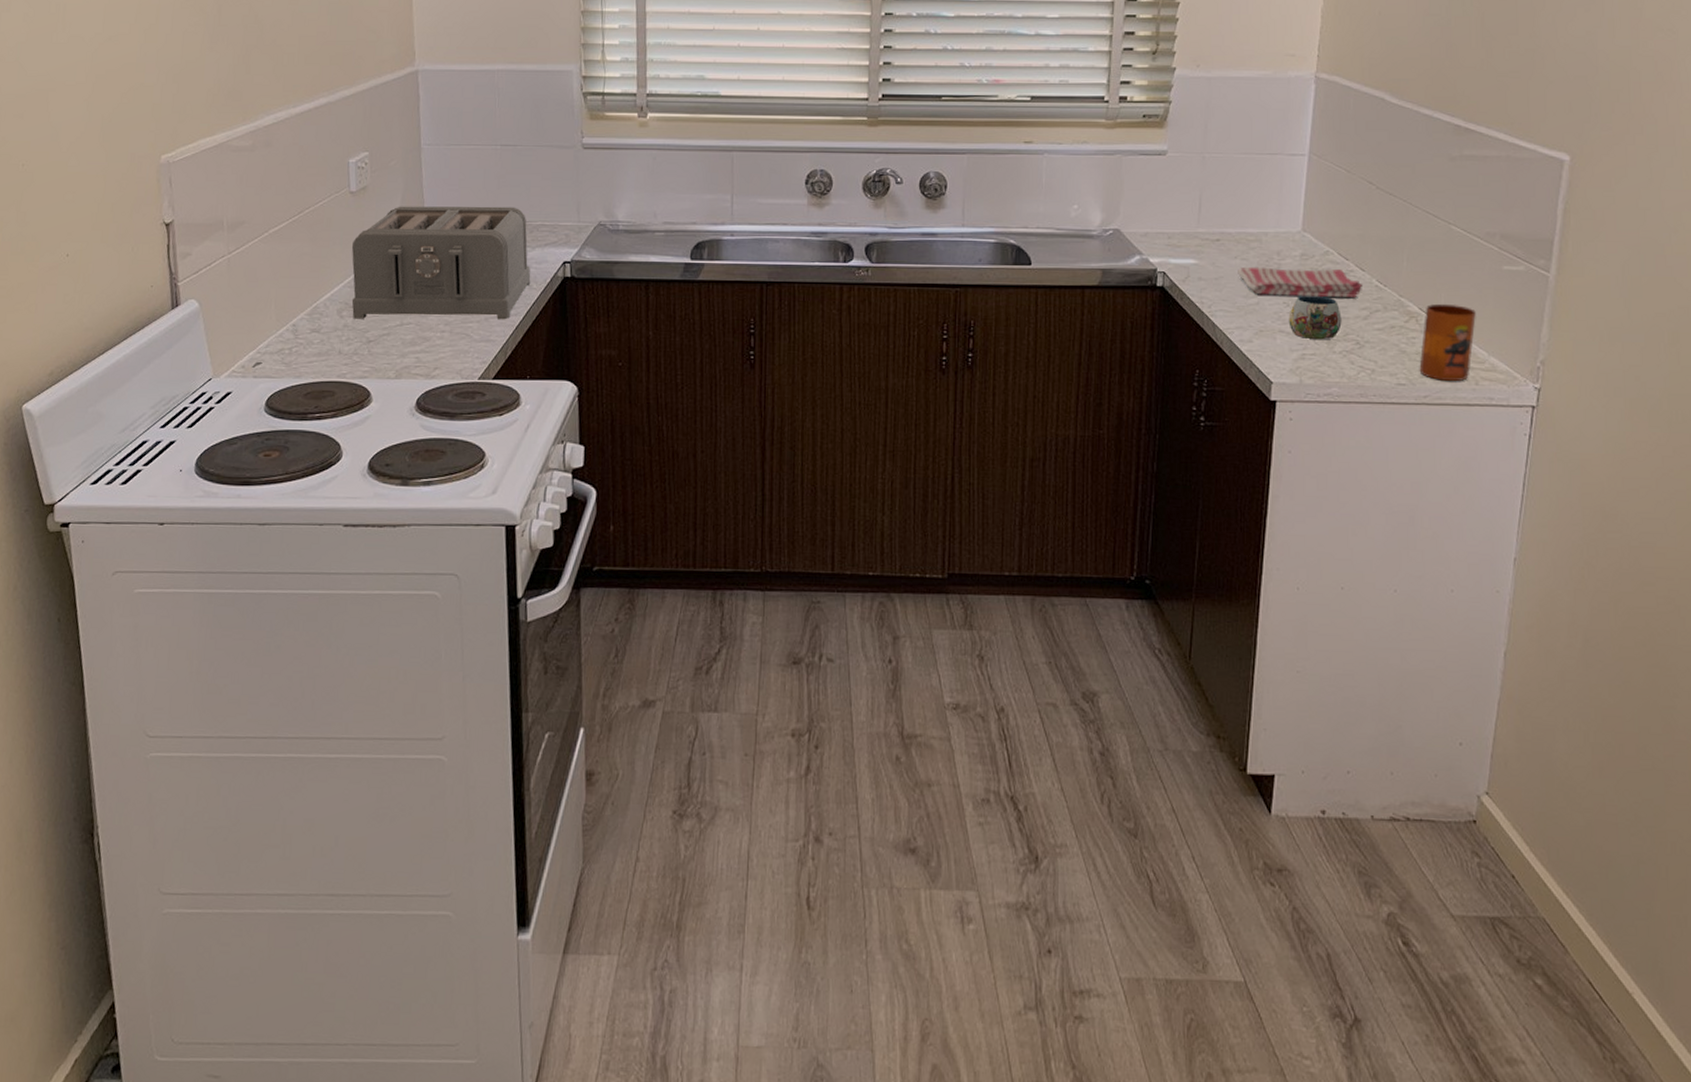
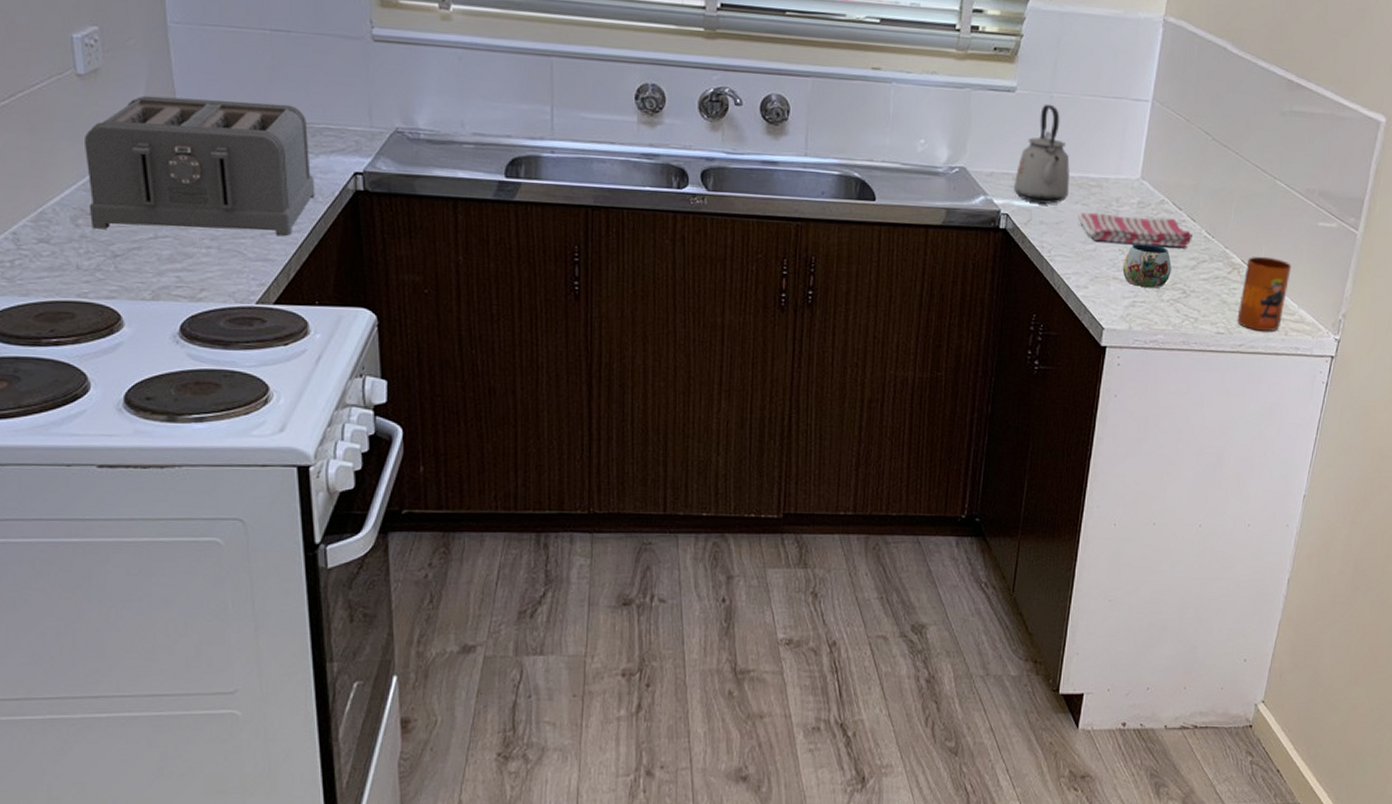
kettle: none [1168,164,1228,260] -> present [1013,104,1070,204]

